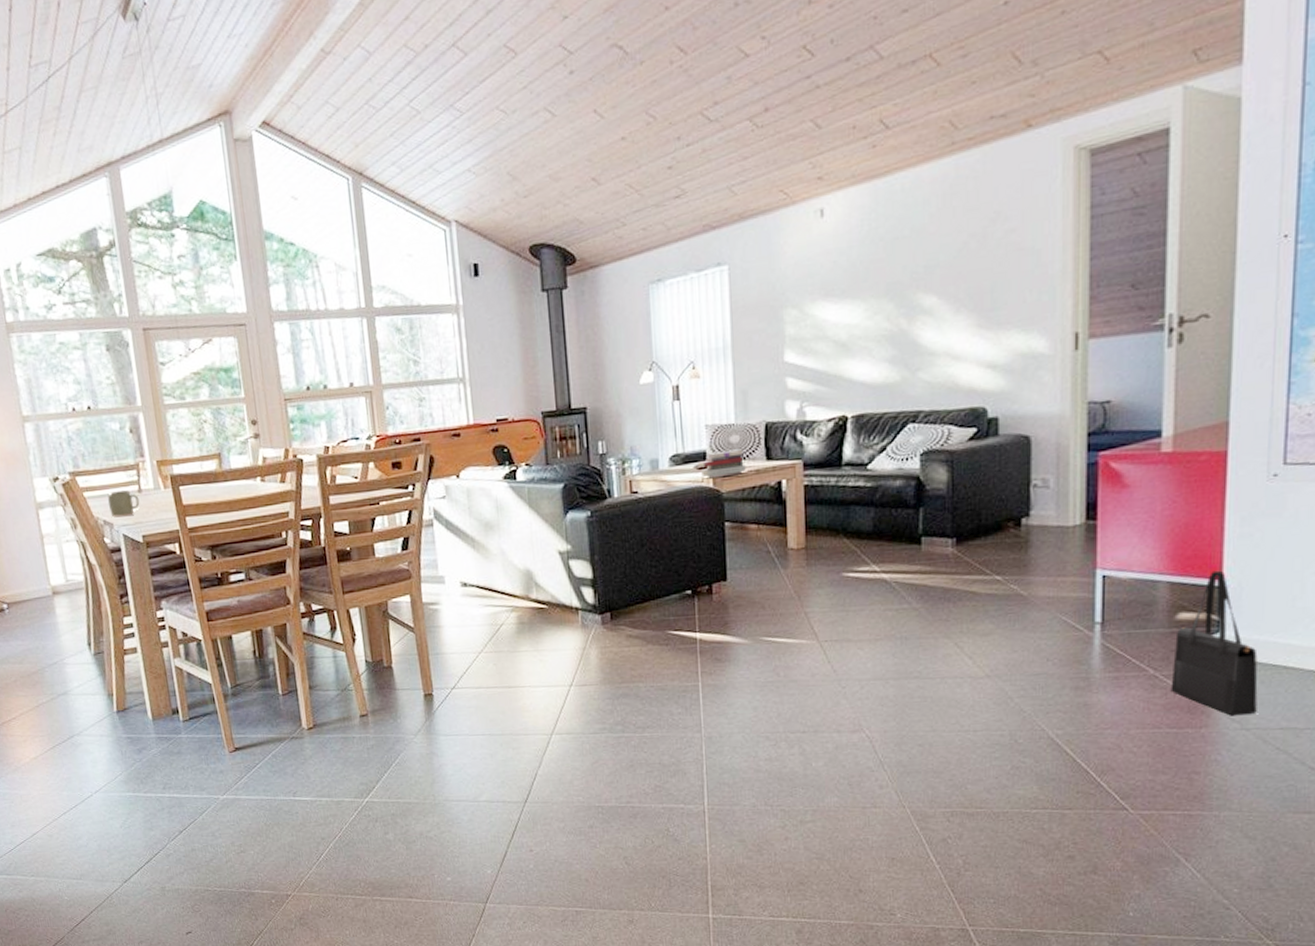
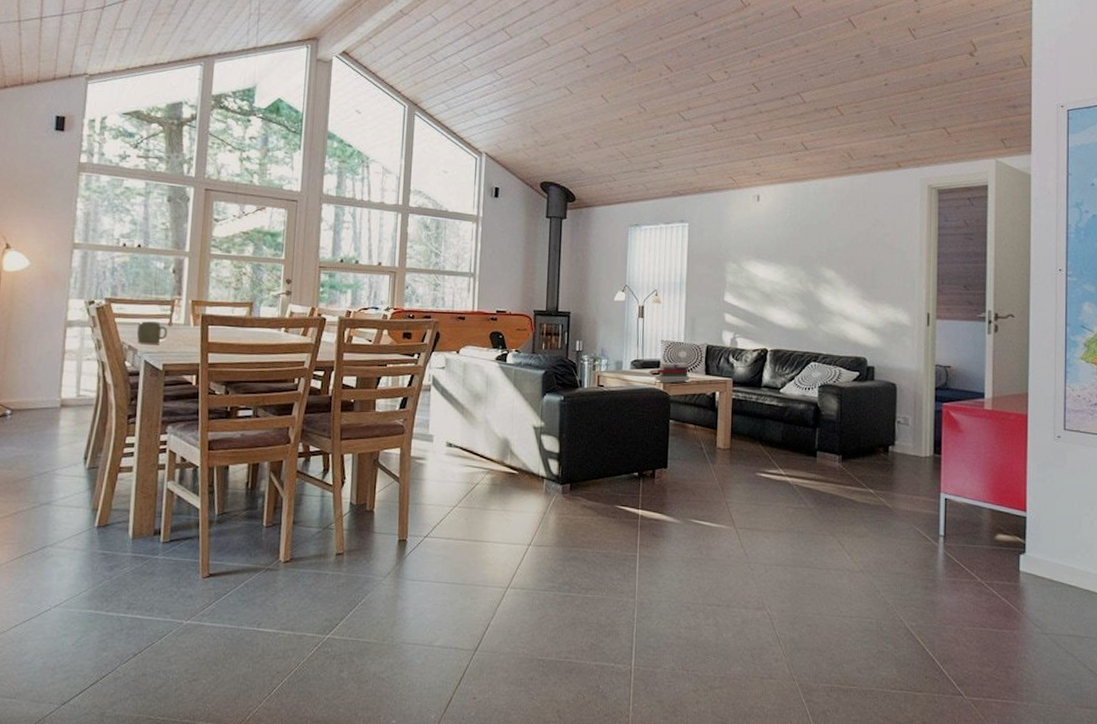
tote bag: present [1170,570,1258,716] -> none [992,504,1052,622]

